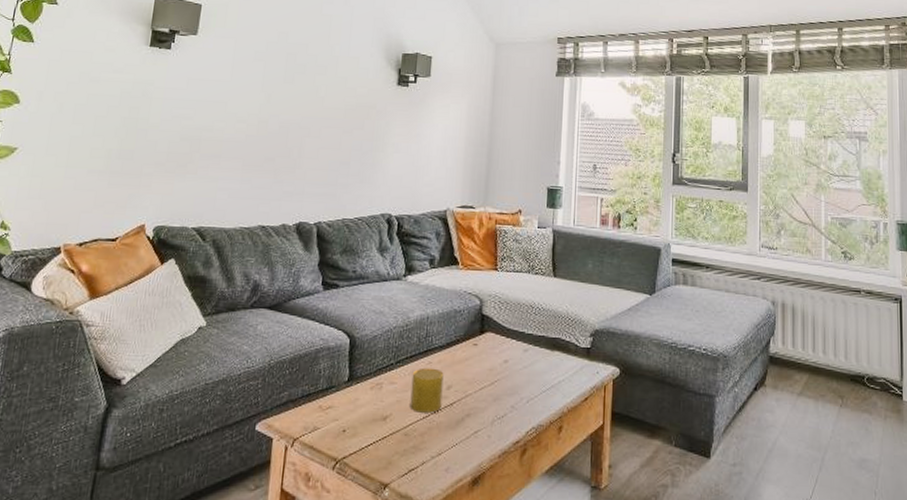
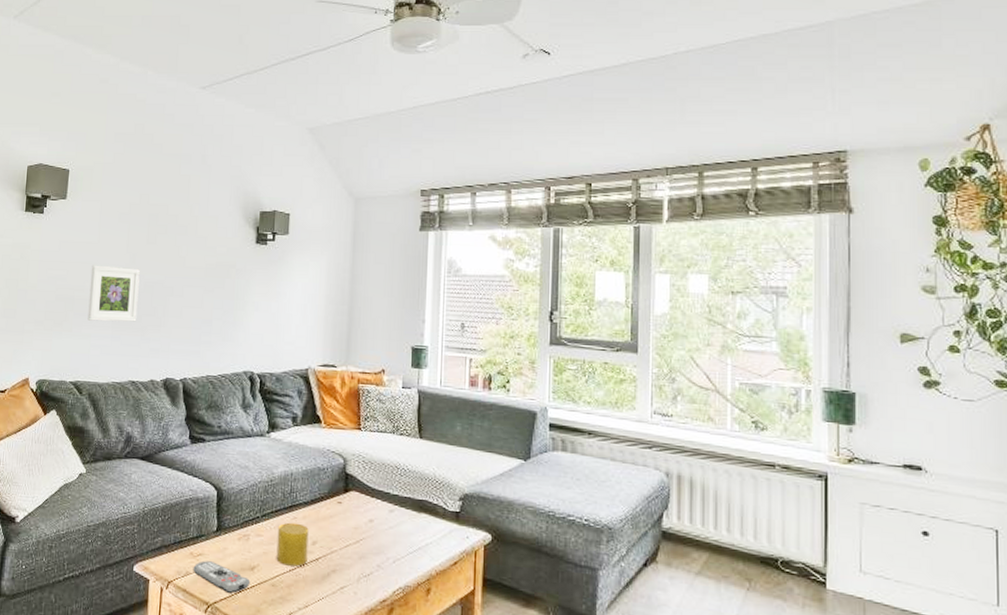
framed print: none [215,104,275,164] -> present [87,265,140,322]
remote control: none [321,413,383,446] -> present [193,560,251,593]

